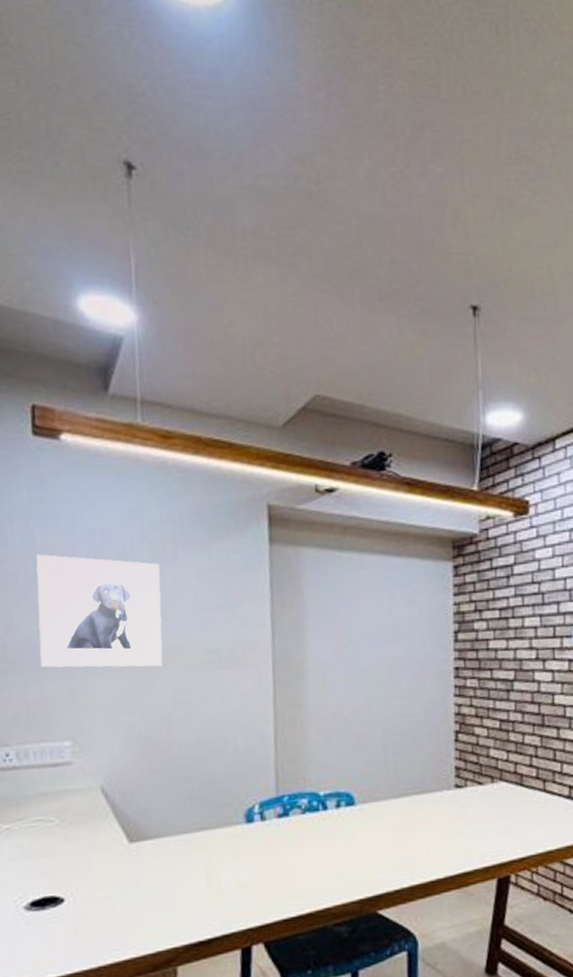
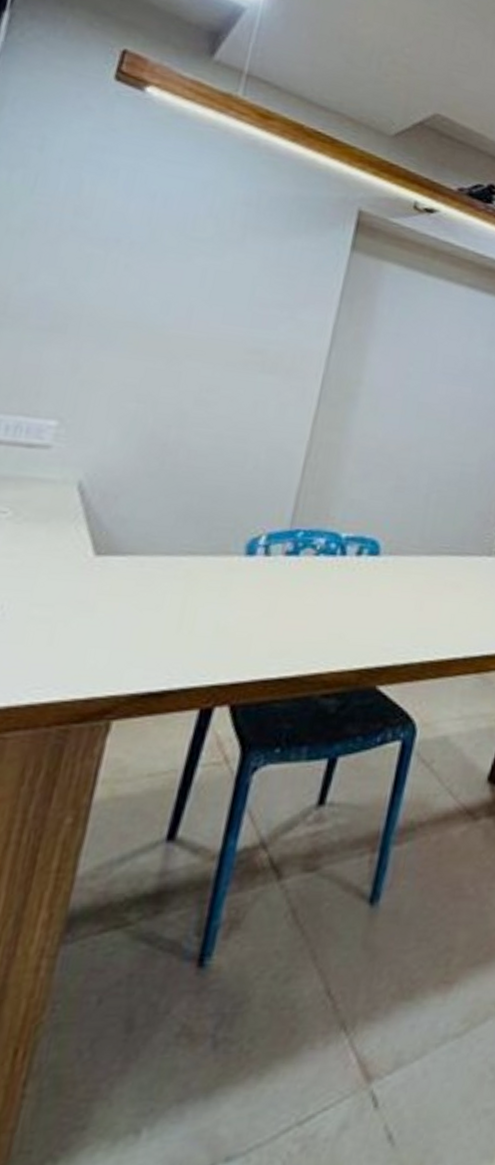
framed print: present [36,554,163,668] -> none [47,204,221,357]

